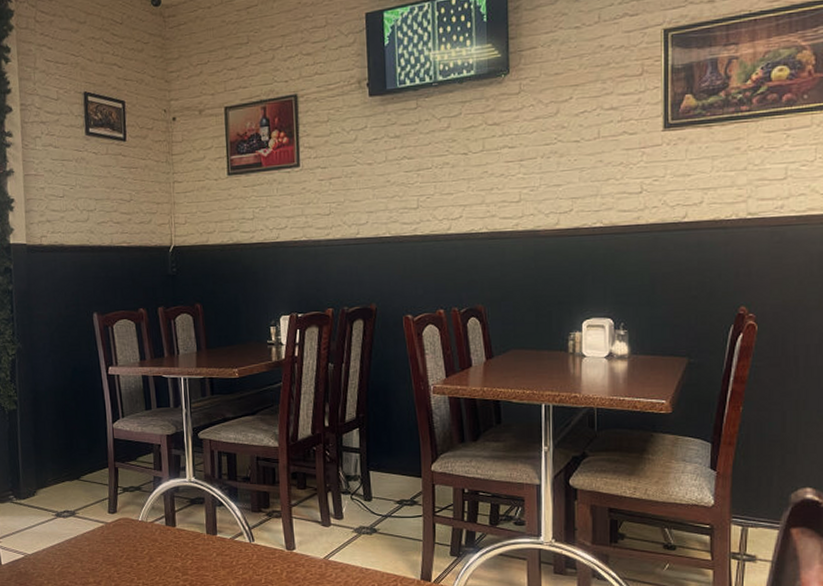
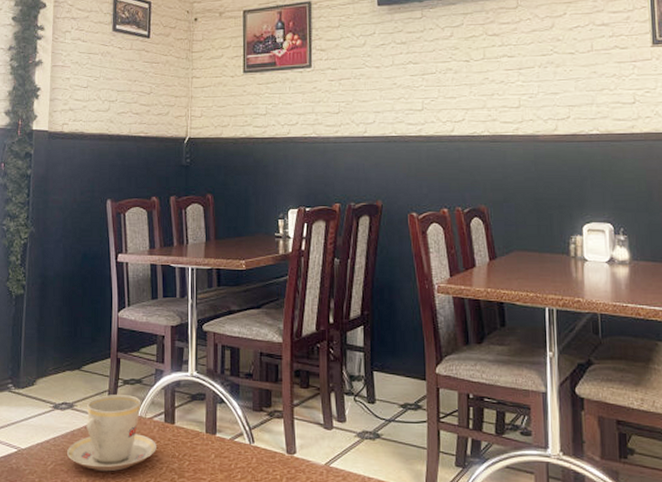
teacup: none [73,502,160,572] -> present [67,395,158,472]

